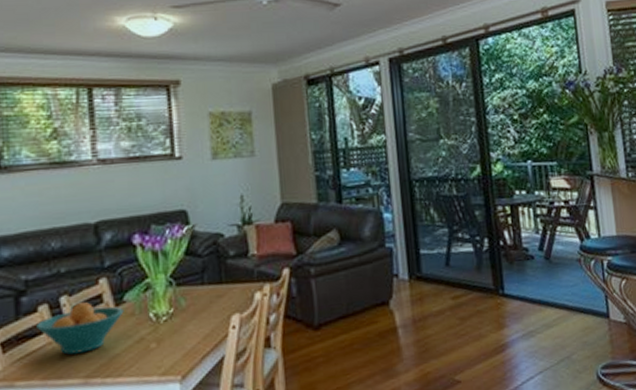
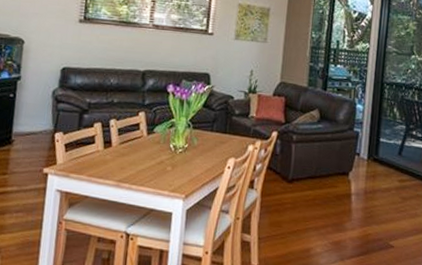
fruit bowl: present [36,301,124,355] -> none [91,126,153,163]

